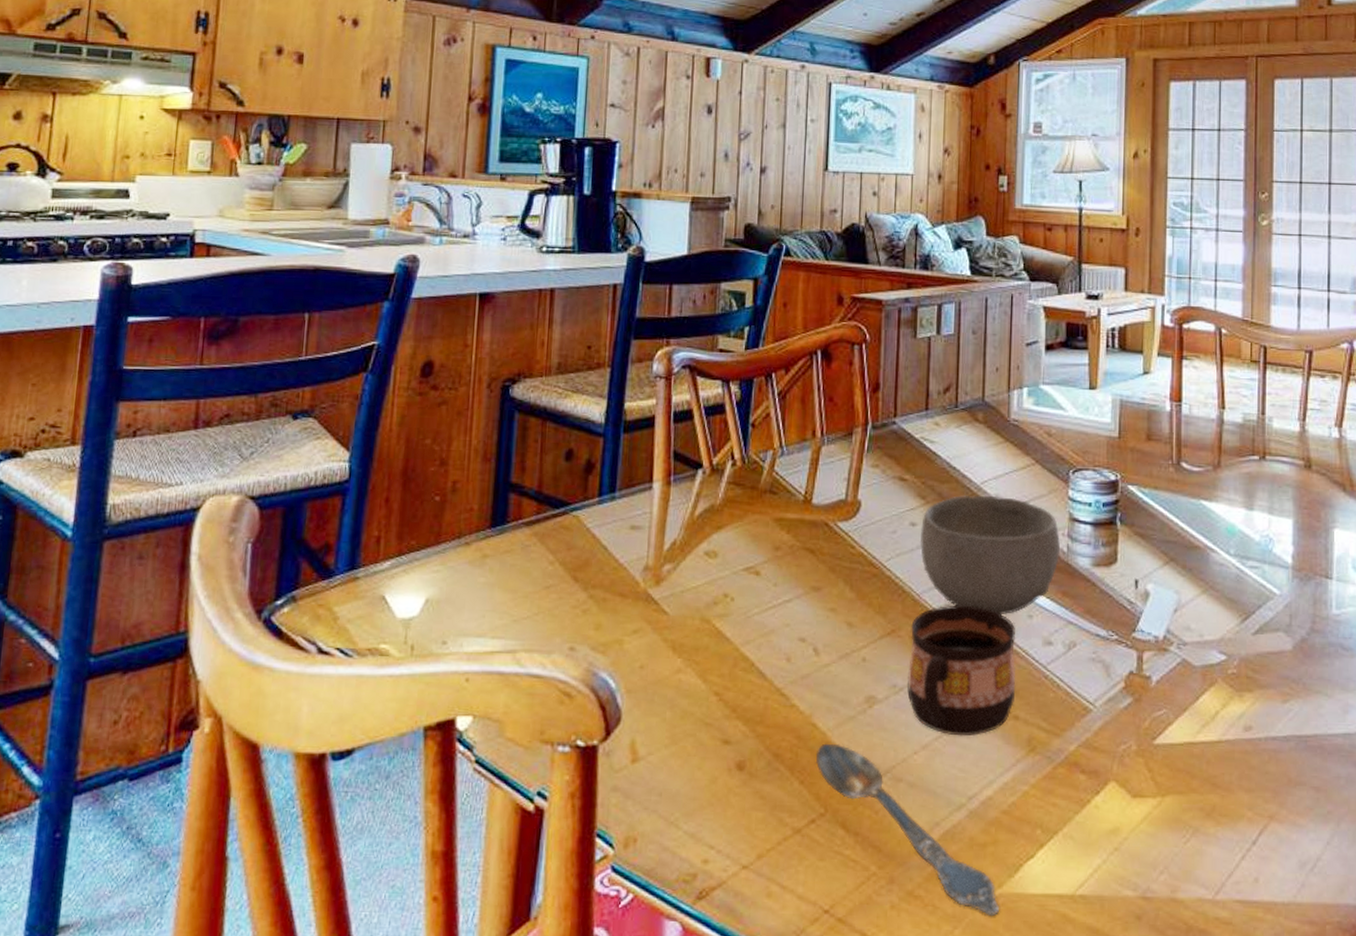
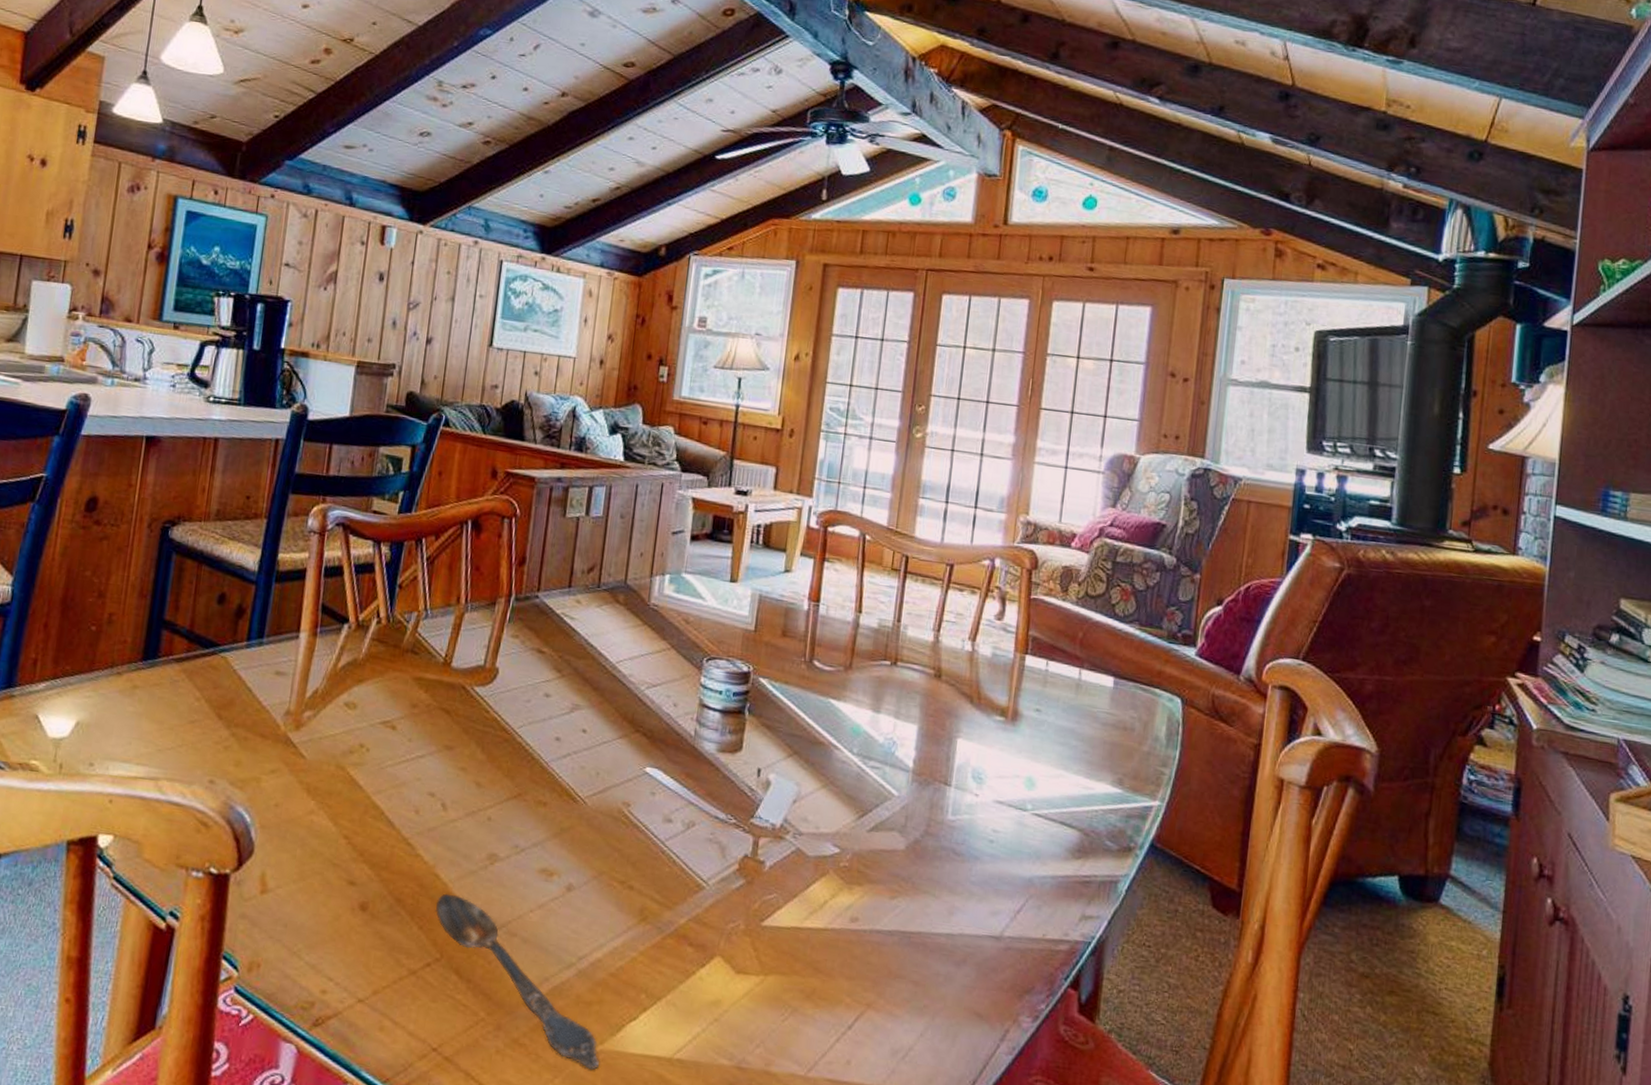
cup: present [907,605,1016,736] -> none [528,776,638,901]
bowl: present [919,495,1061,616] -> none [552,672,689,790]

